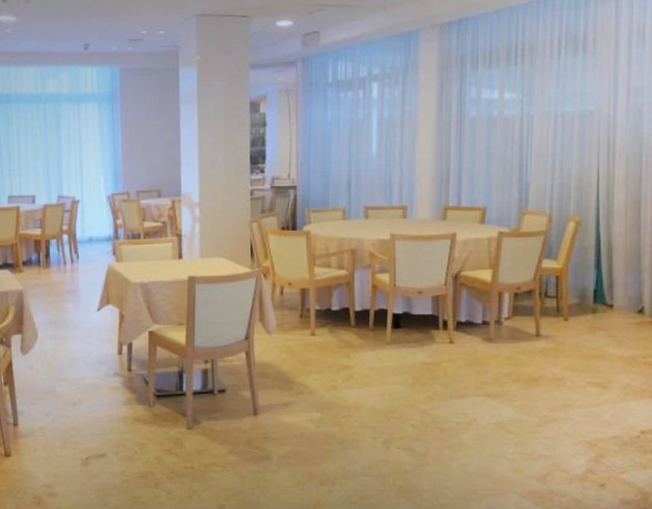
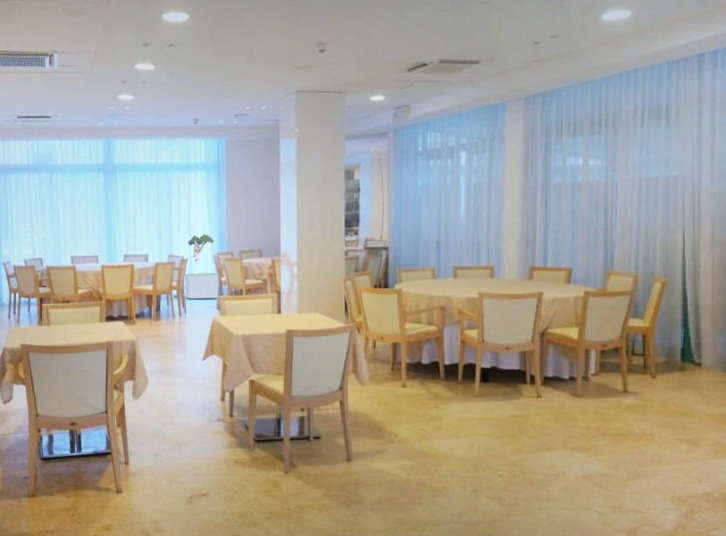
potted tree: none [74,172,114,245] -> present [183,234,219,300]

